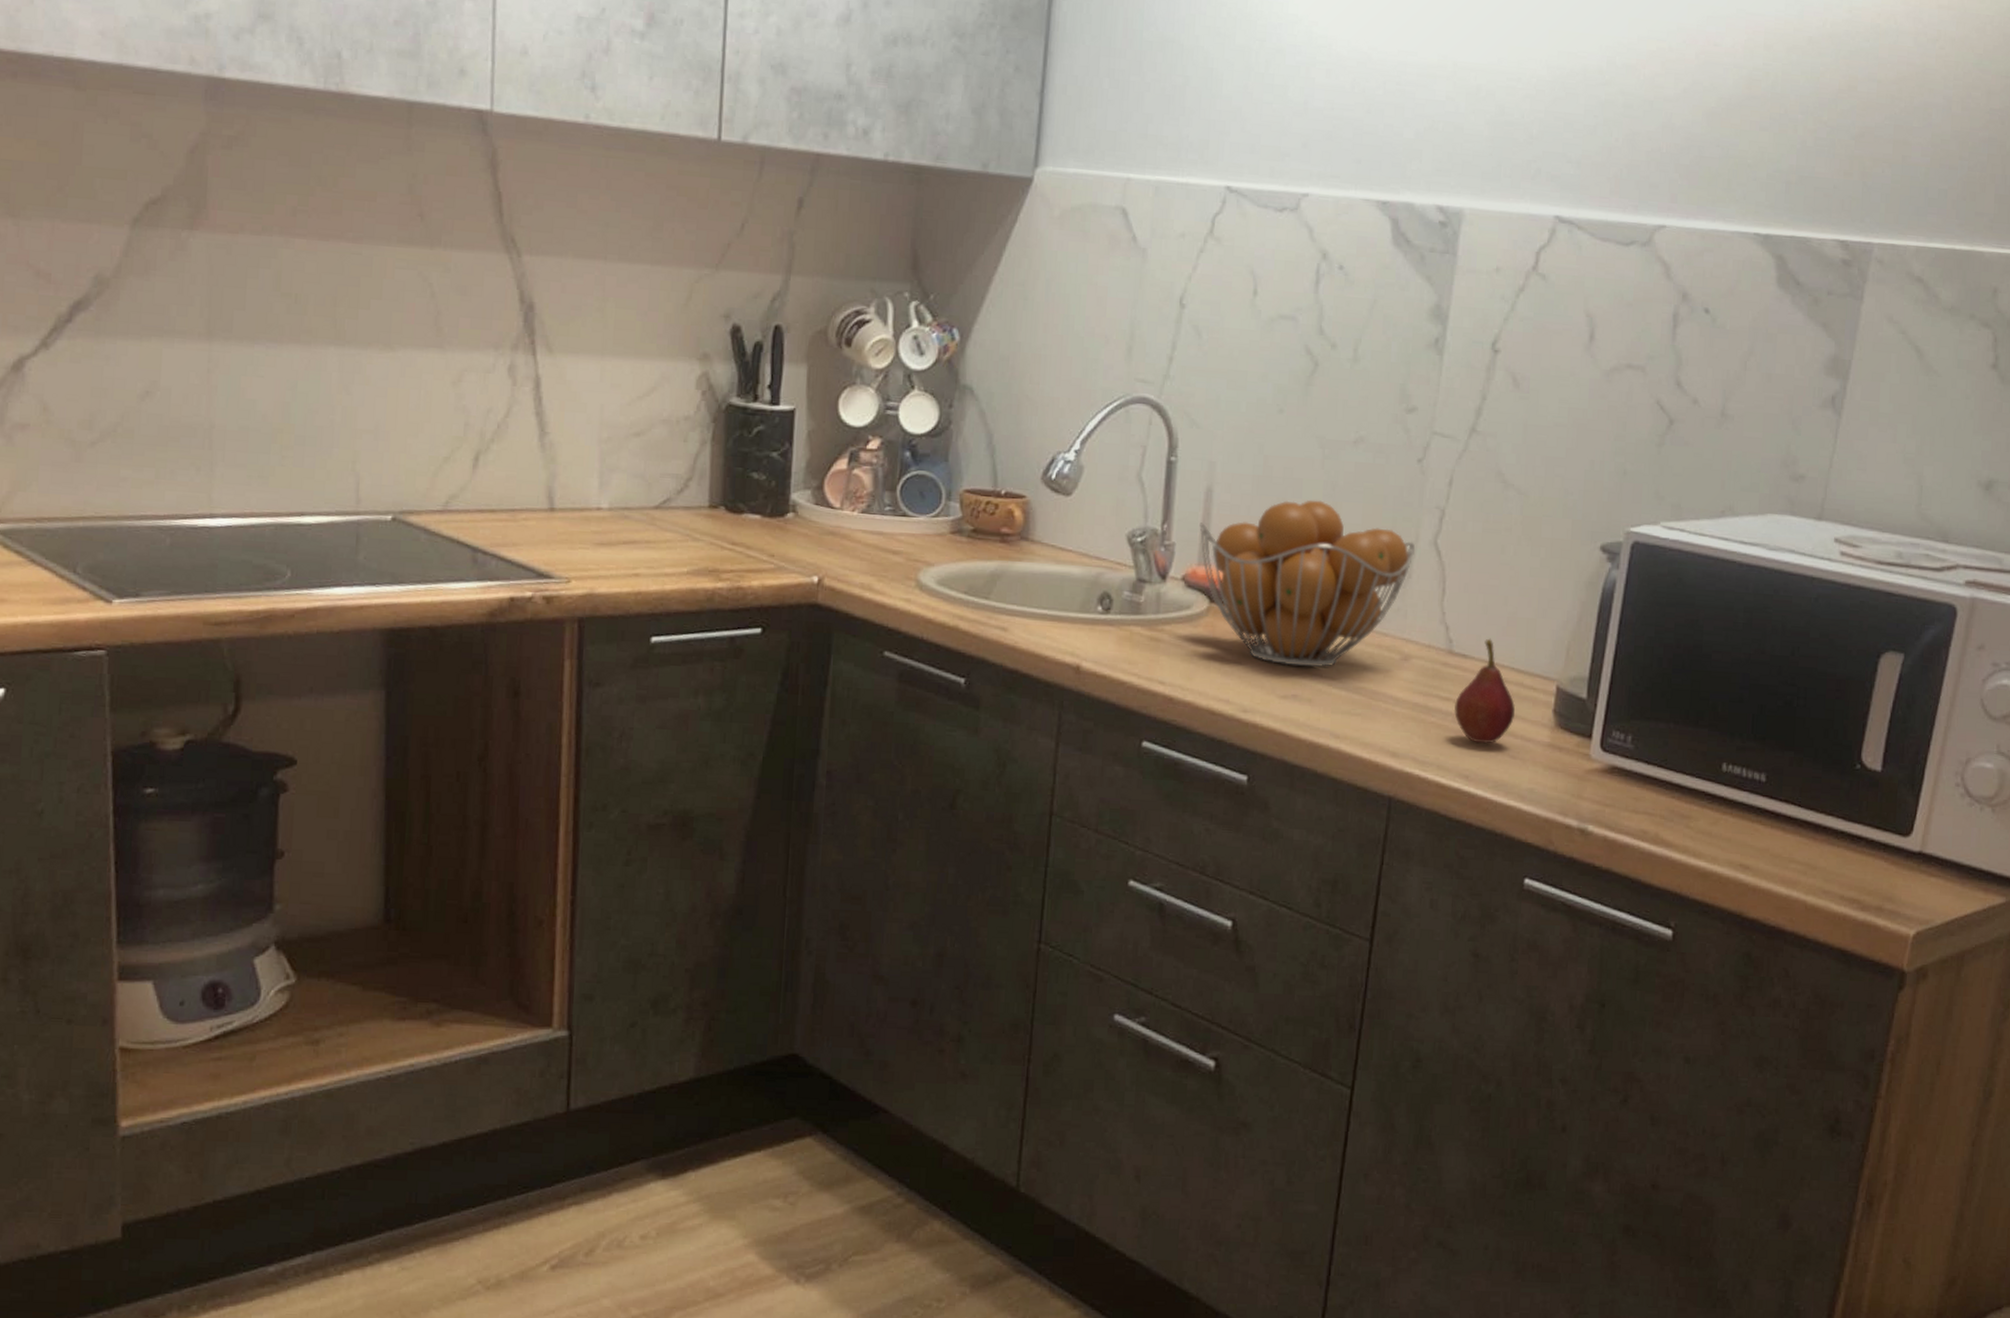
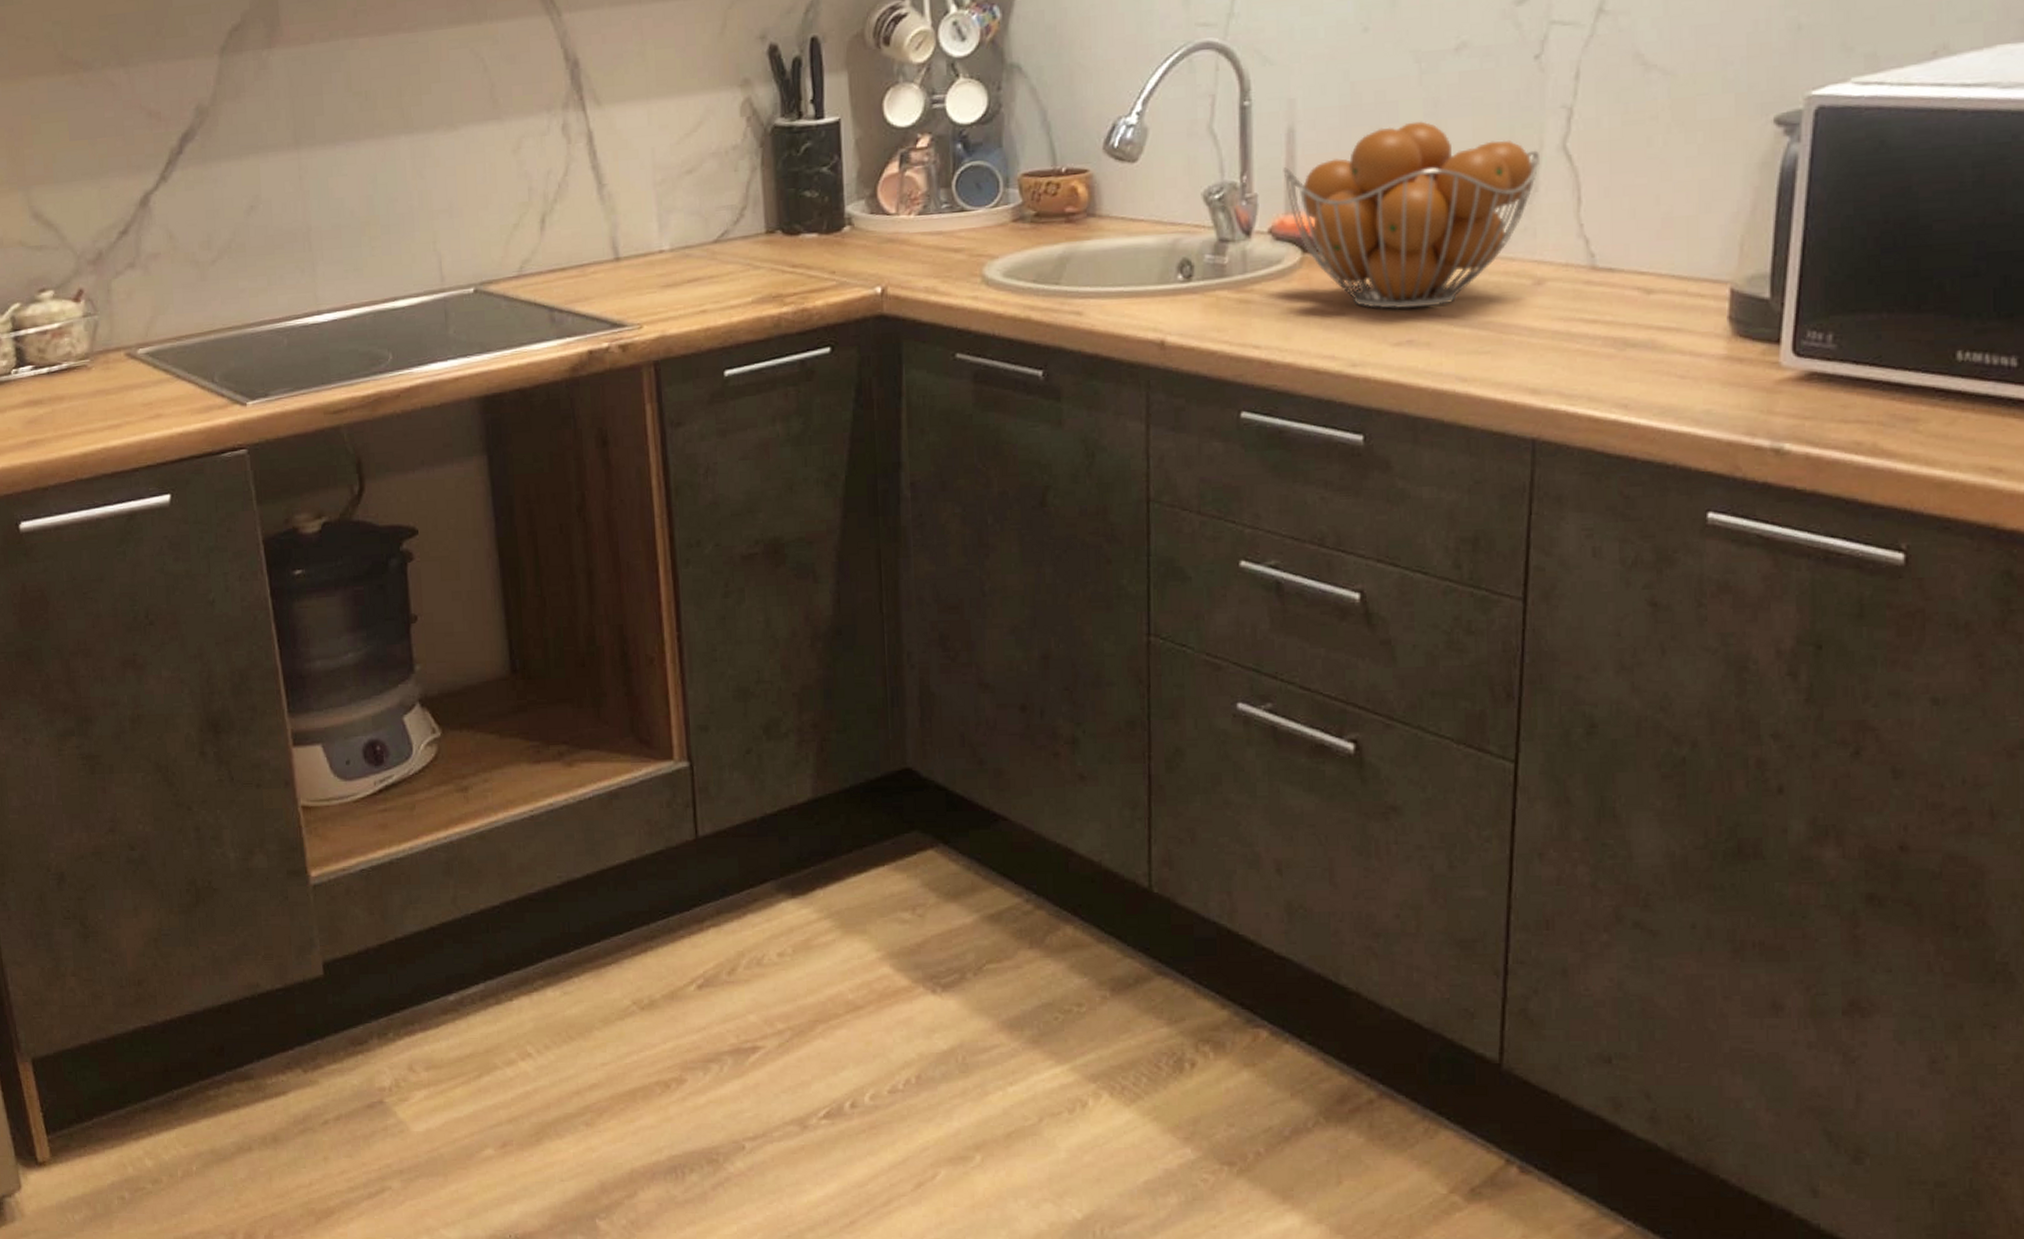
fruit: present [1453,638,1516,744] -> none [1602,245,1681,367]

